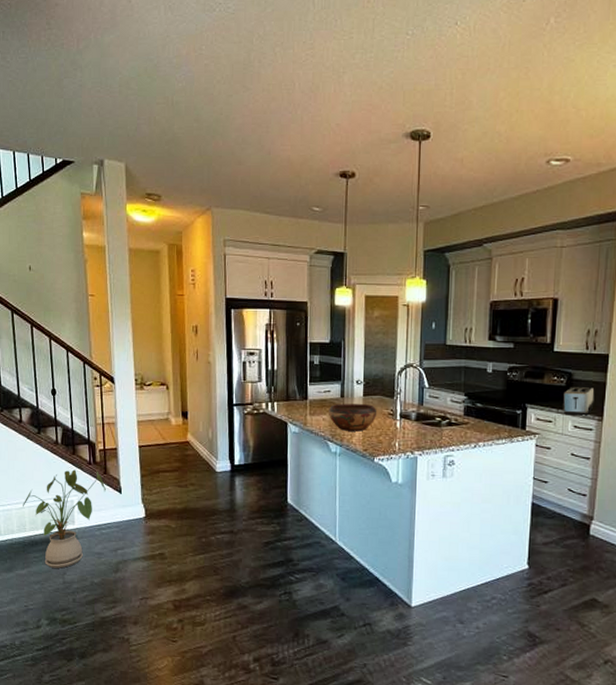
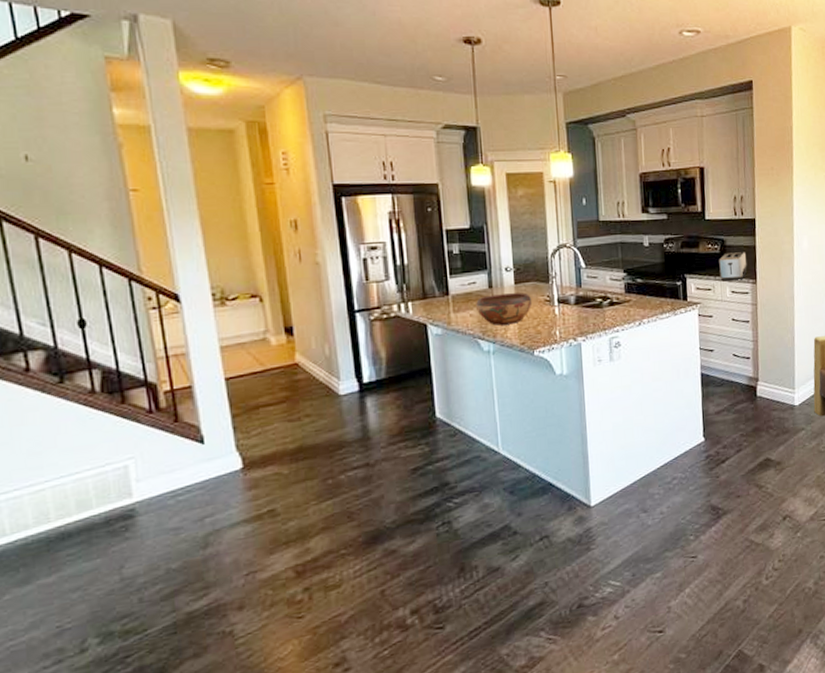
house plant: present [23,469,106,569] -> none [41,419,179,564]

